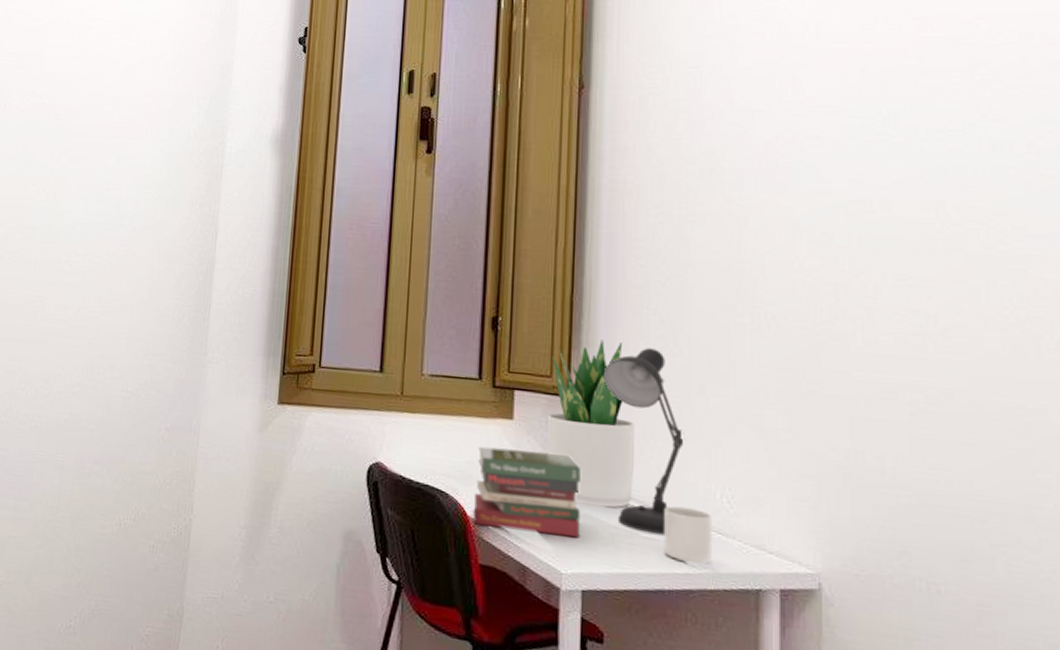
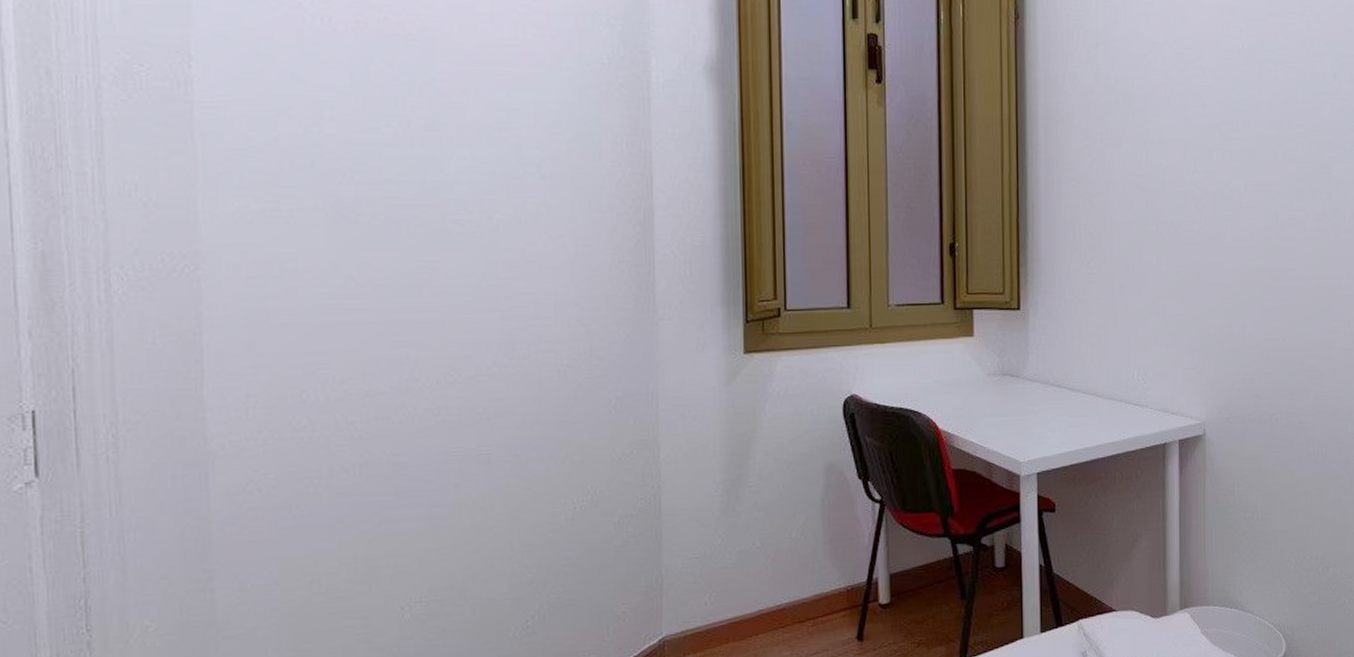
books: present [473,446,581,538] -> none [943,360,1034,435]
planter: present [546,339,635,508] -> none [1002,255,1074,401]
desk lamp: present [603,348,684,536] -> none [1046,259,1110,416]
mug: present [664,506,713,565] -> none [1097,389,1132,433]

